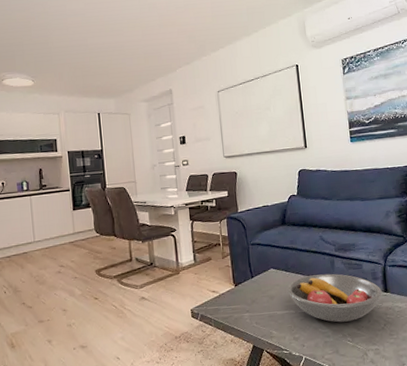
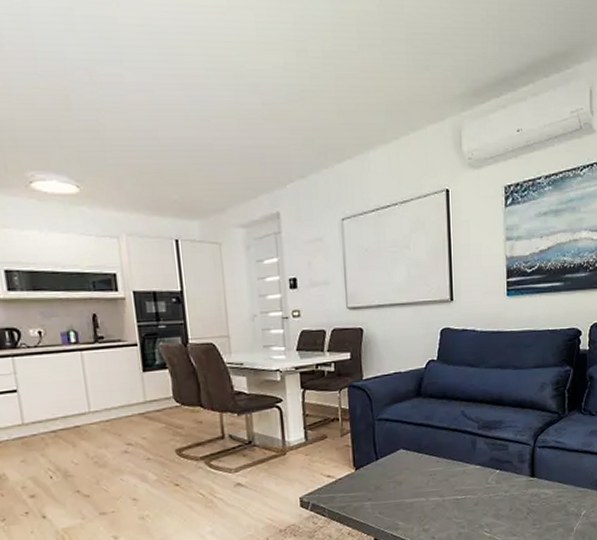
fruit bowl: present [287,273,382,323] -> none [418,455,528,512]

